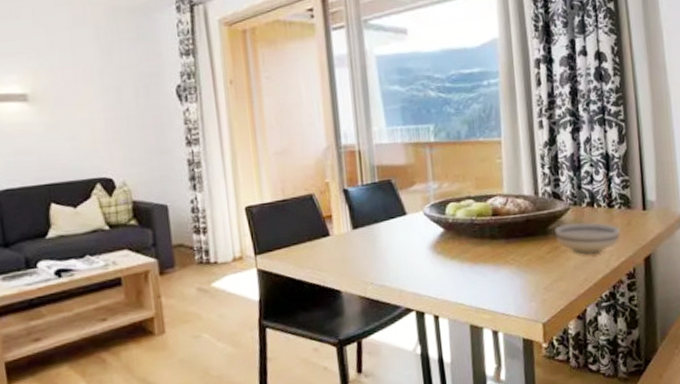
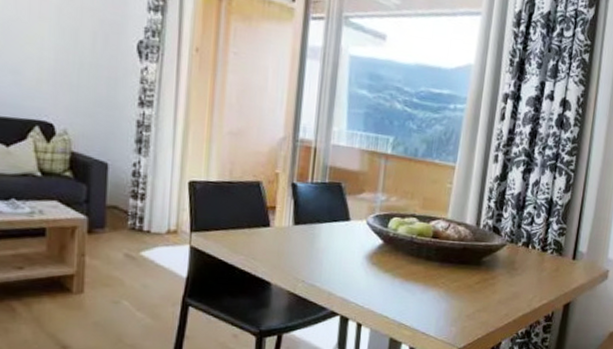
bowl: present [554,222,621,255] -> none [486,258,549,293]

